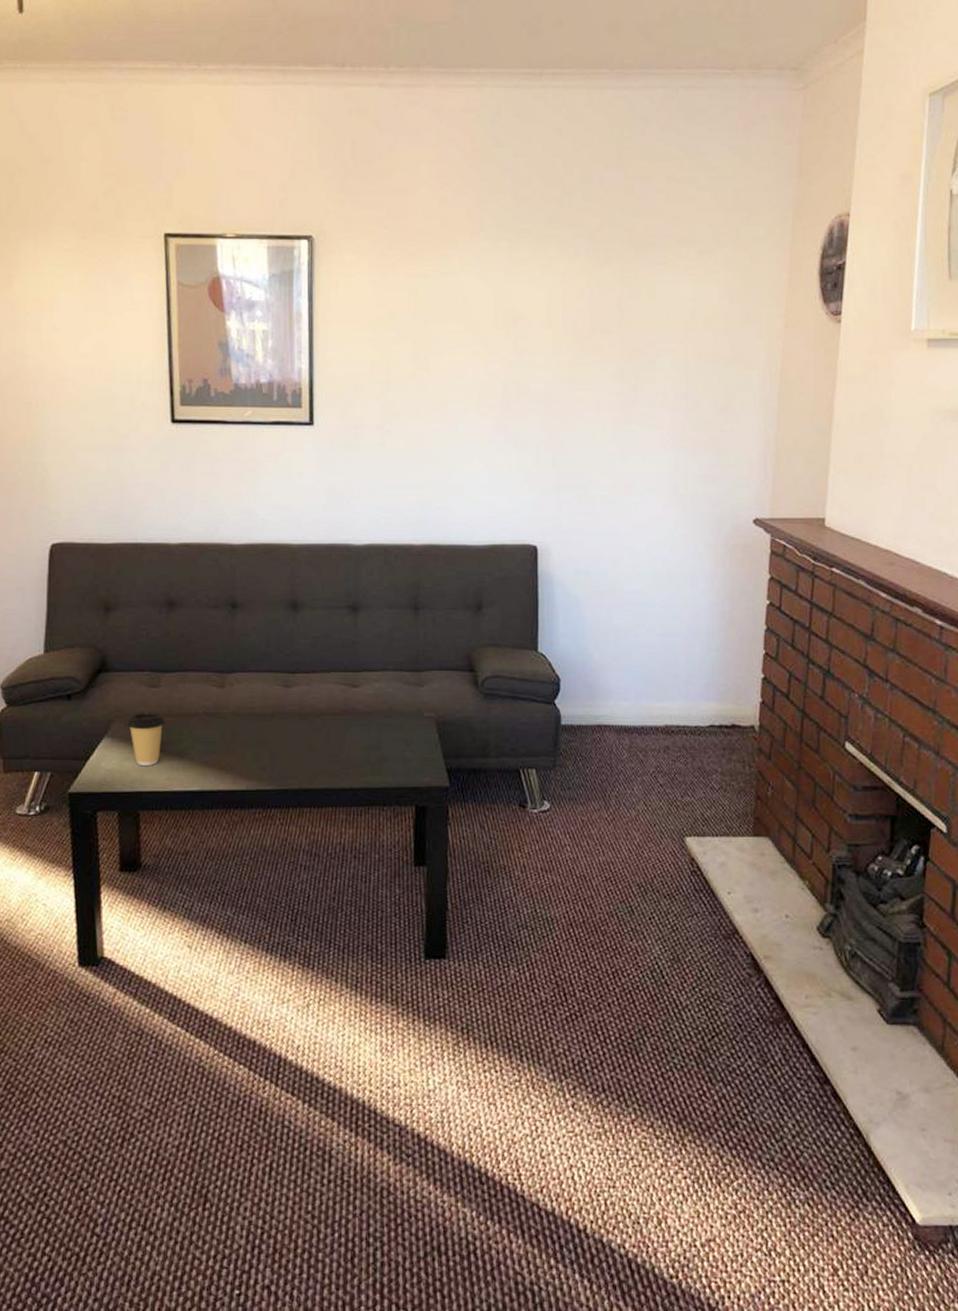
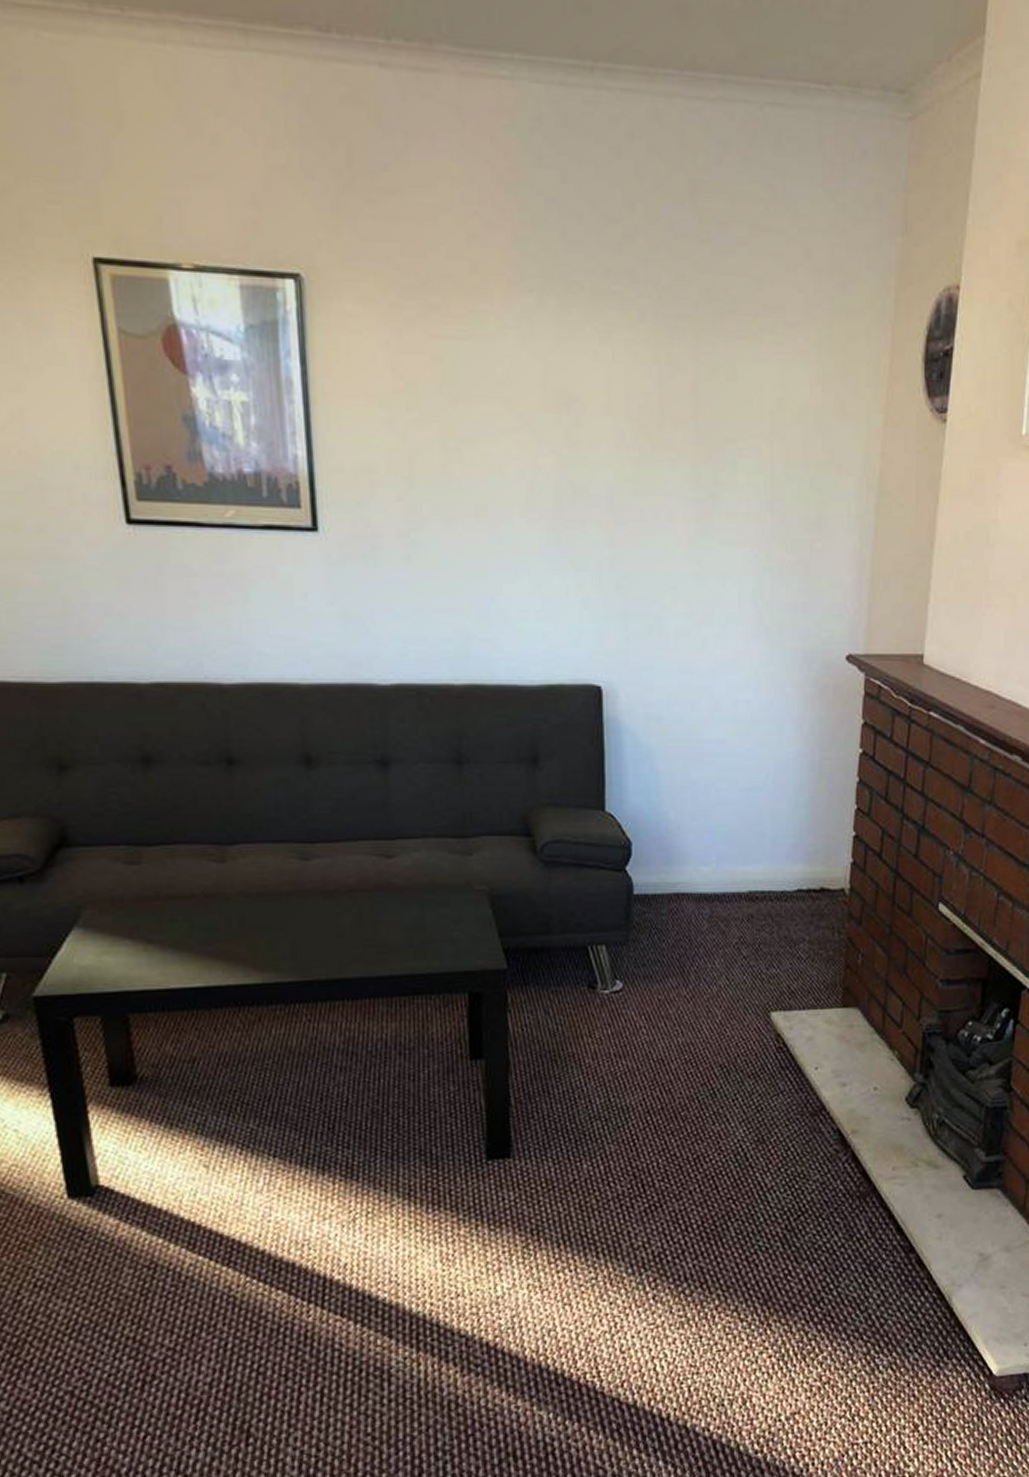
coffee cup: present [127,712,166,765] -> none [102,895,153,960]

